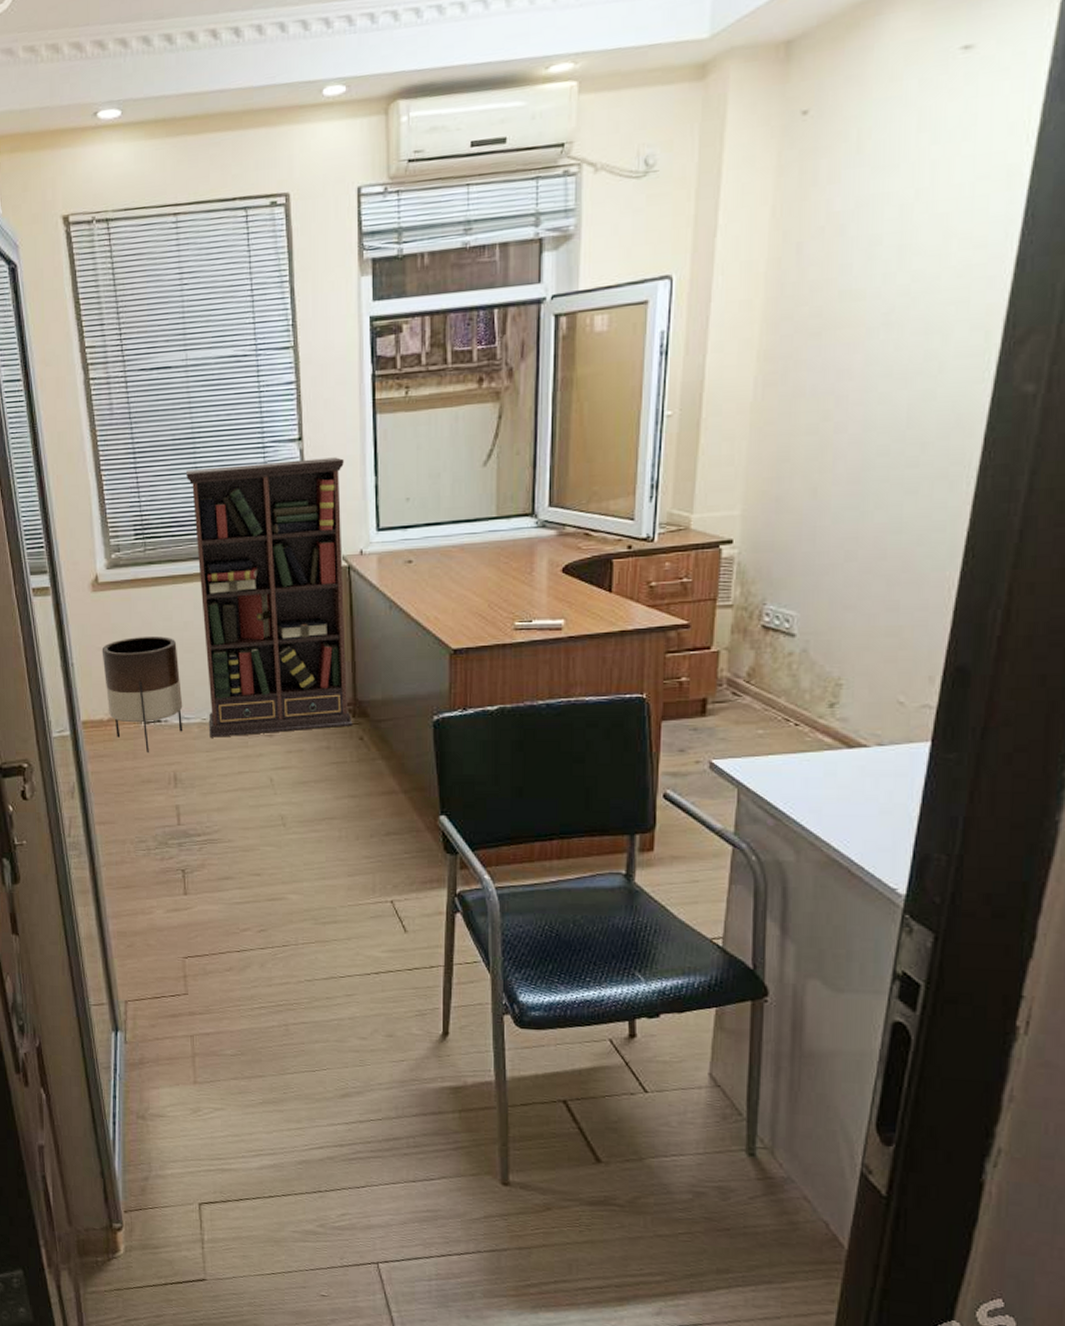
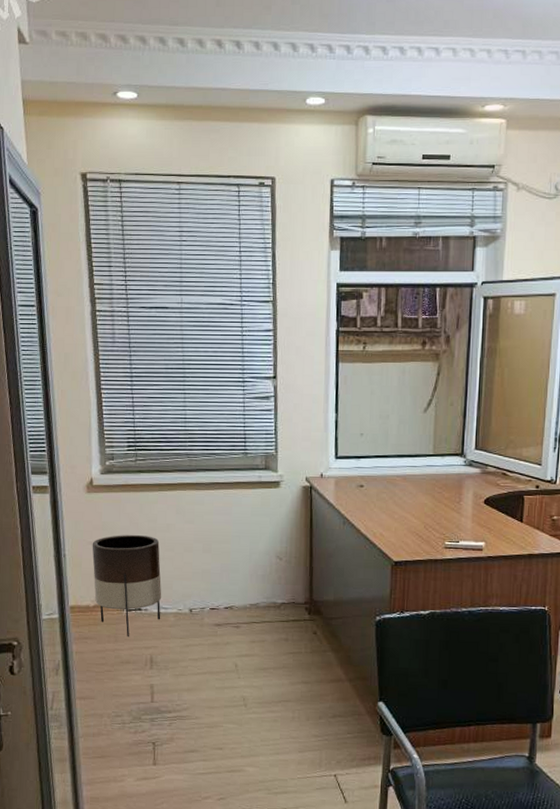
bookcase: present [186,457,353,737] -> none [176,394,310,626]

